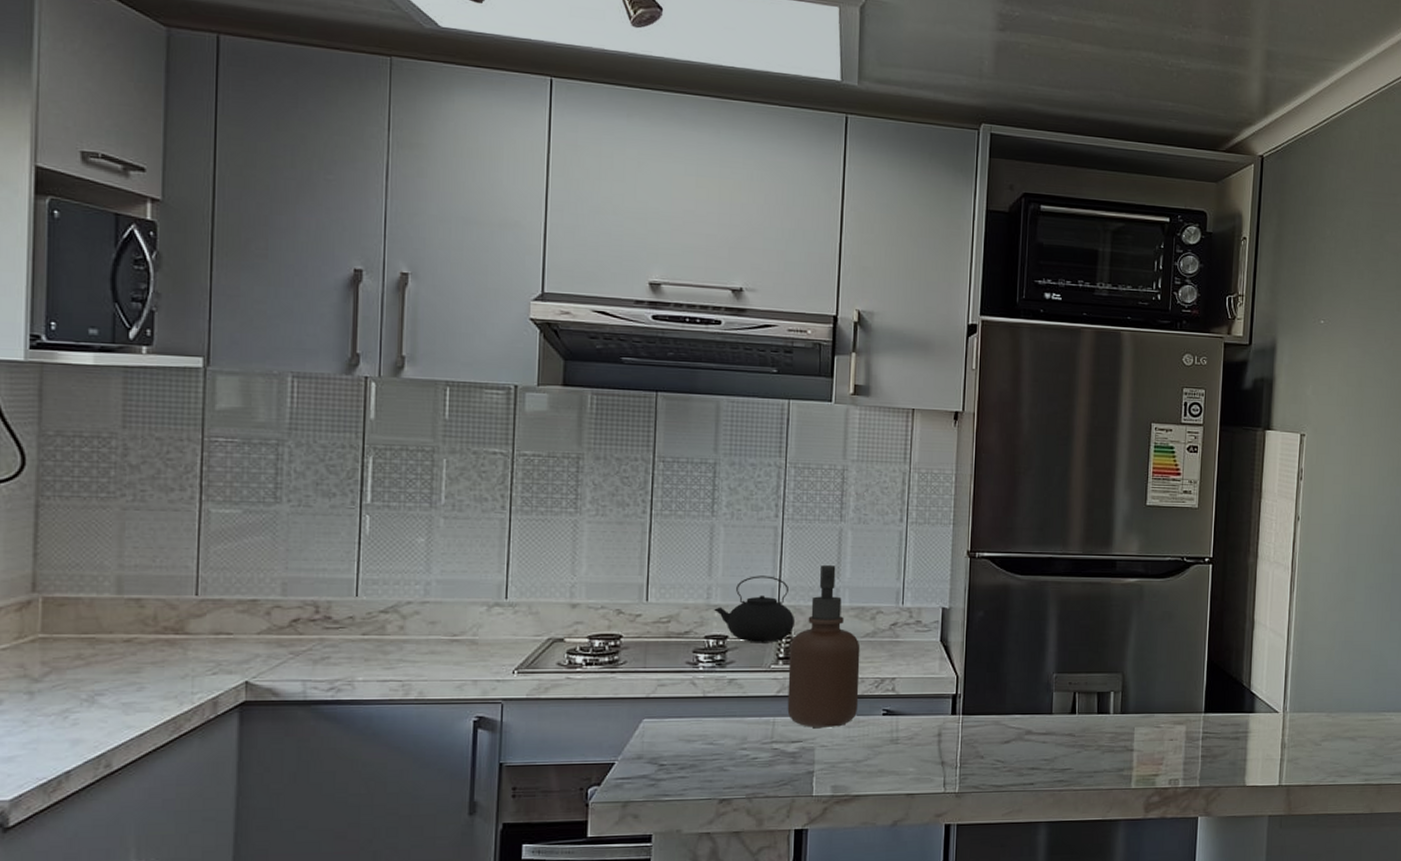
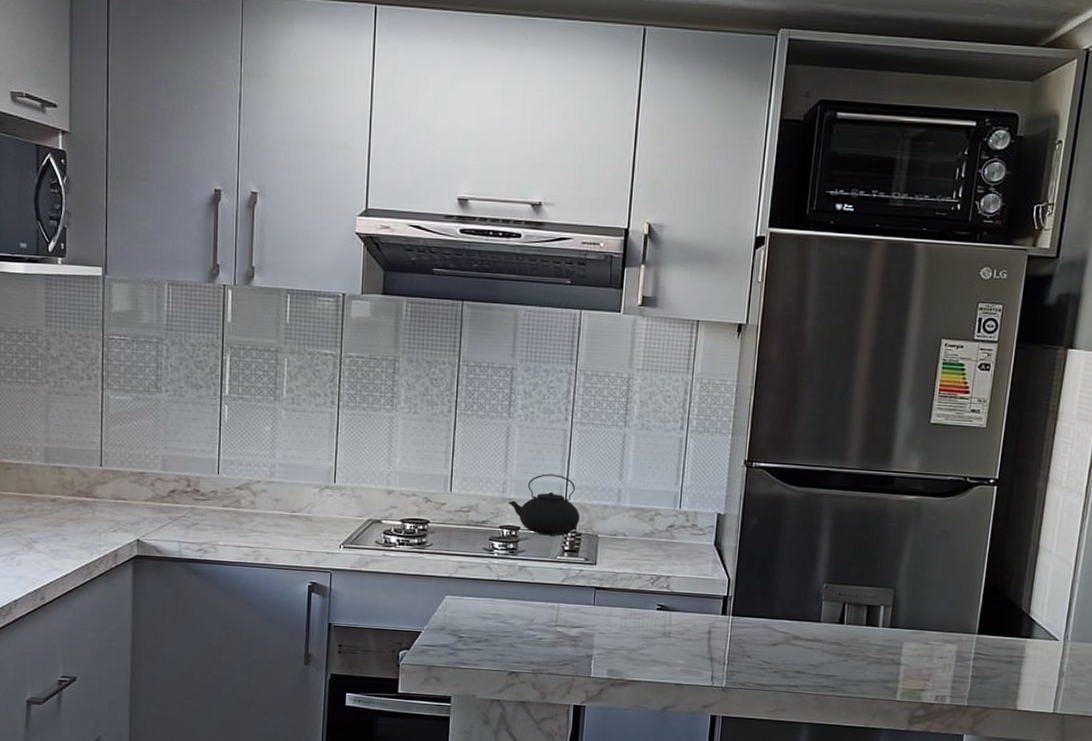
soap dispenser: present [787,565,861,728] -> none [570,467,639,617]

